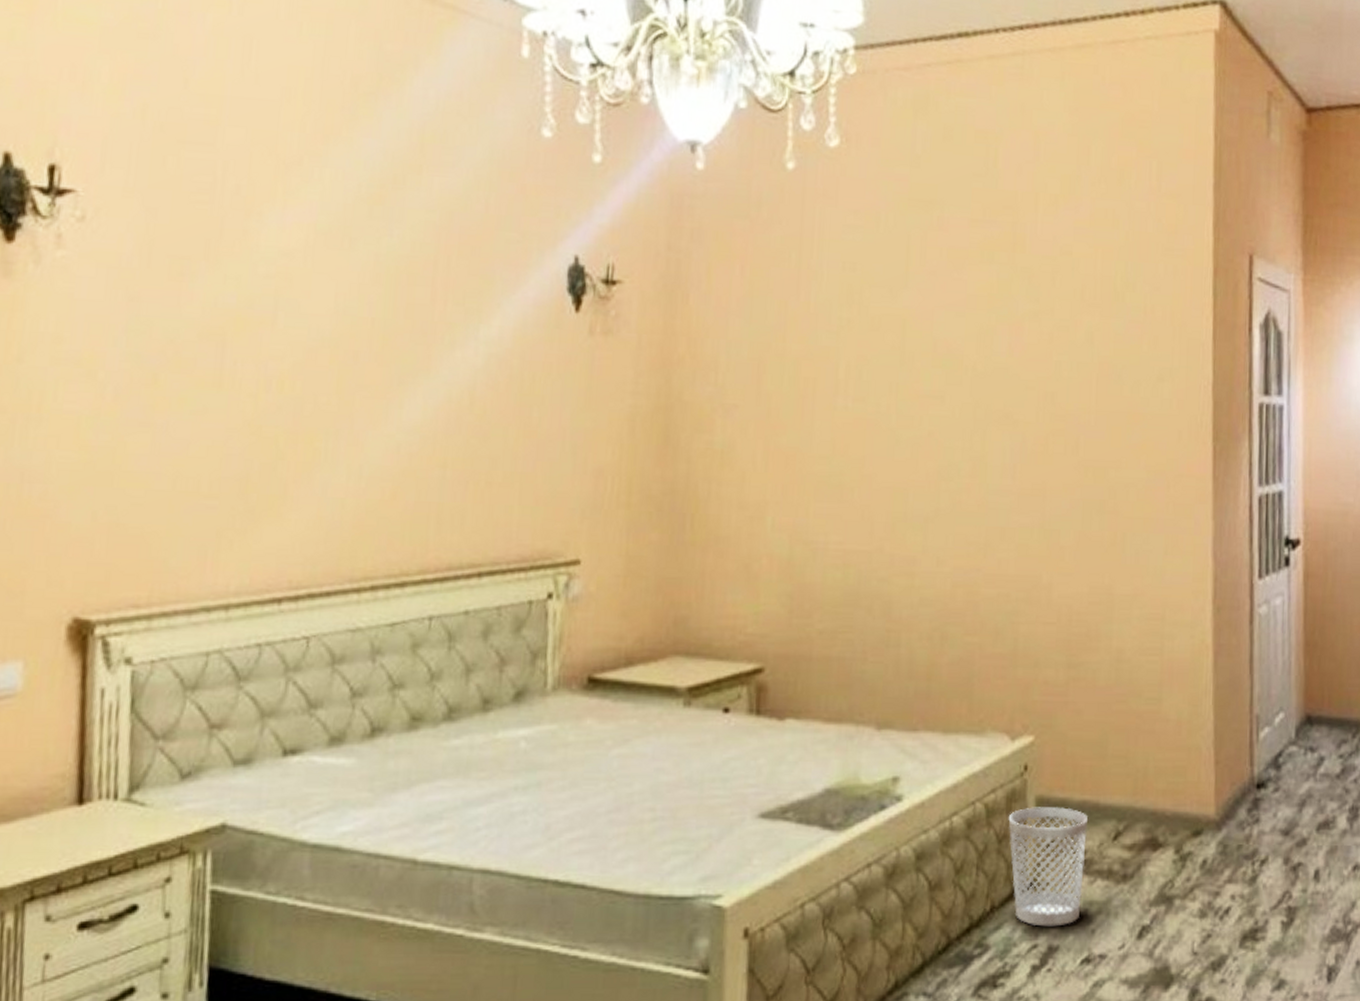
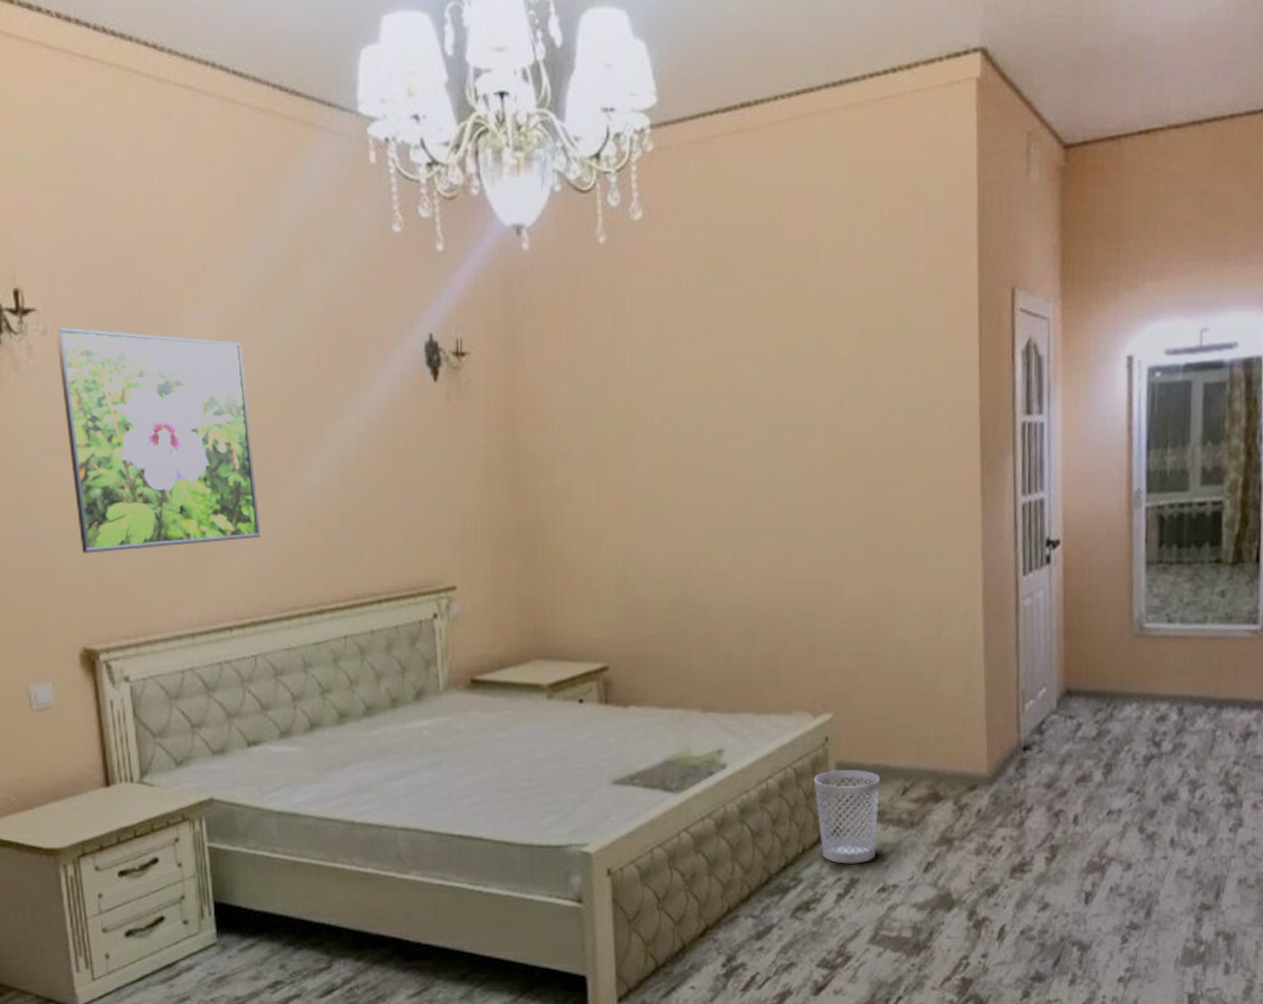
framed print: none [91,213,338,496] -> present [55,327,261,554]

